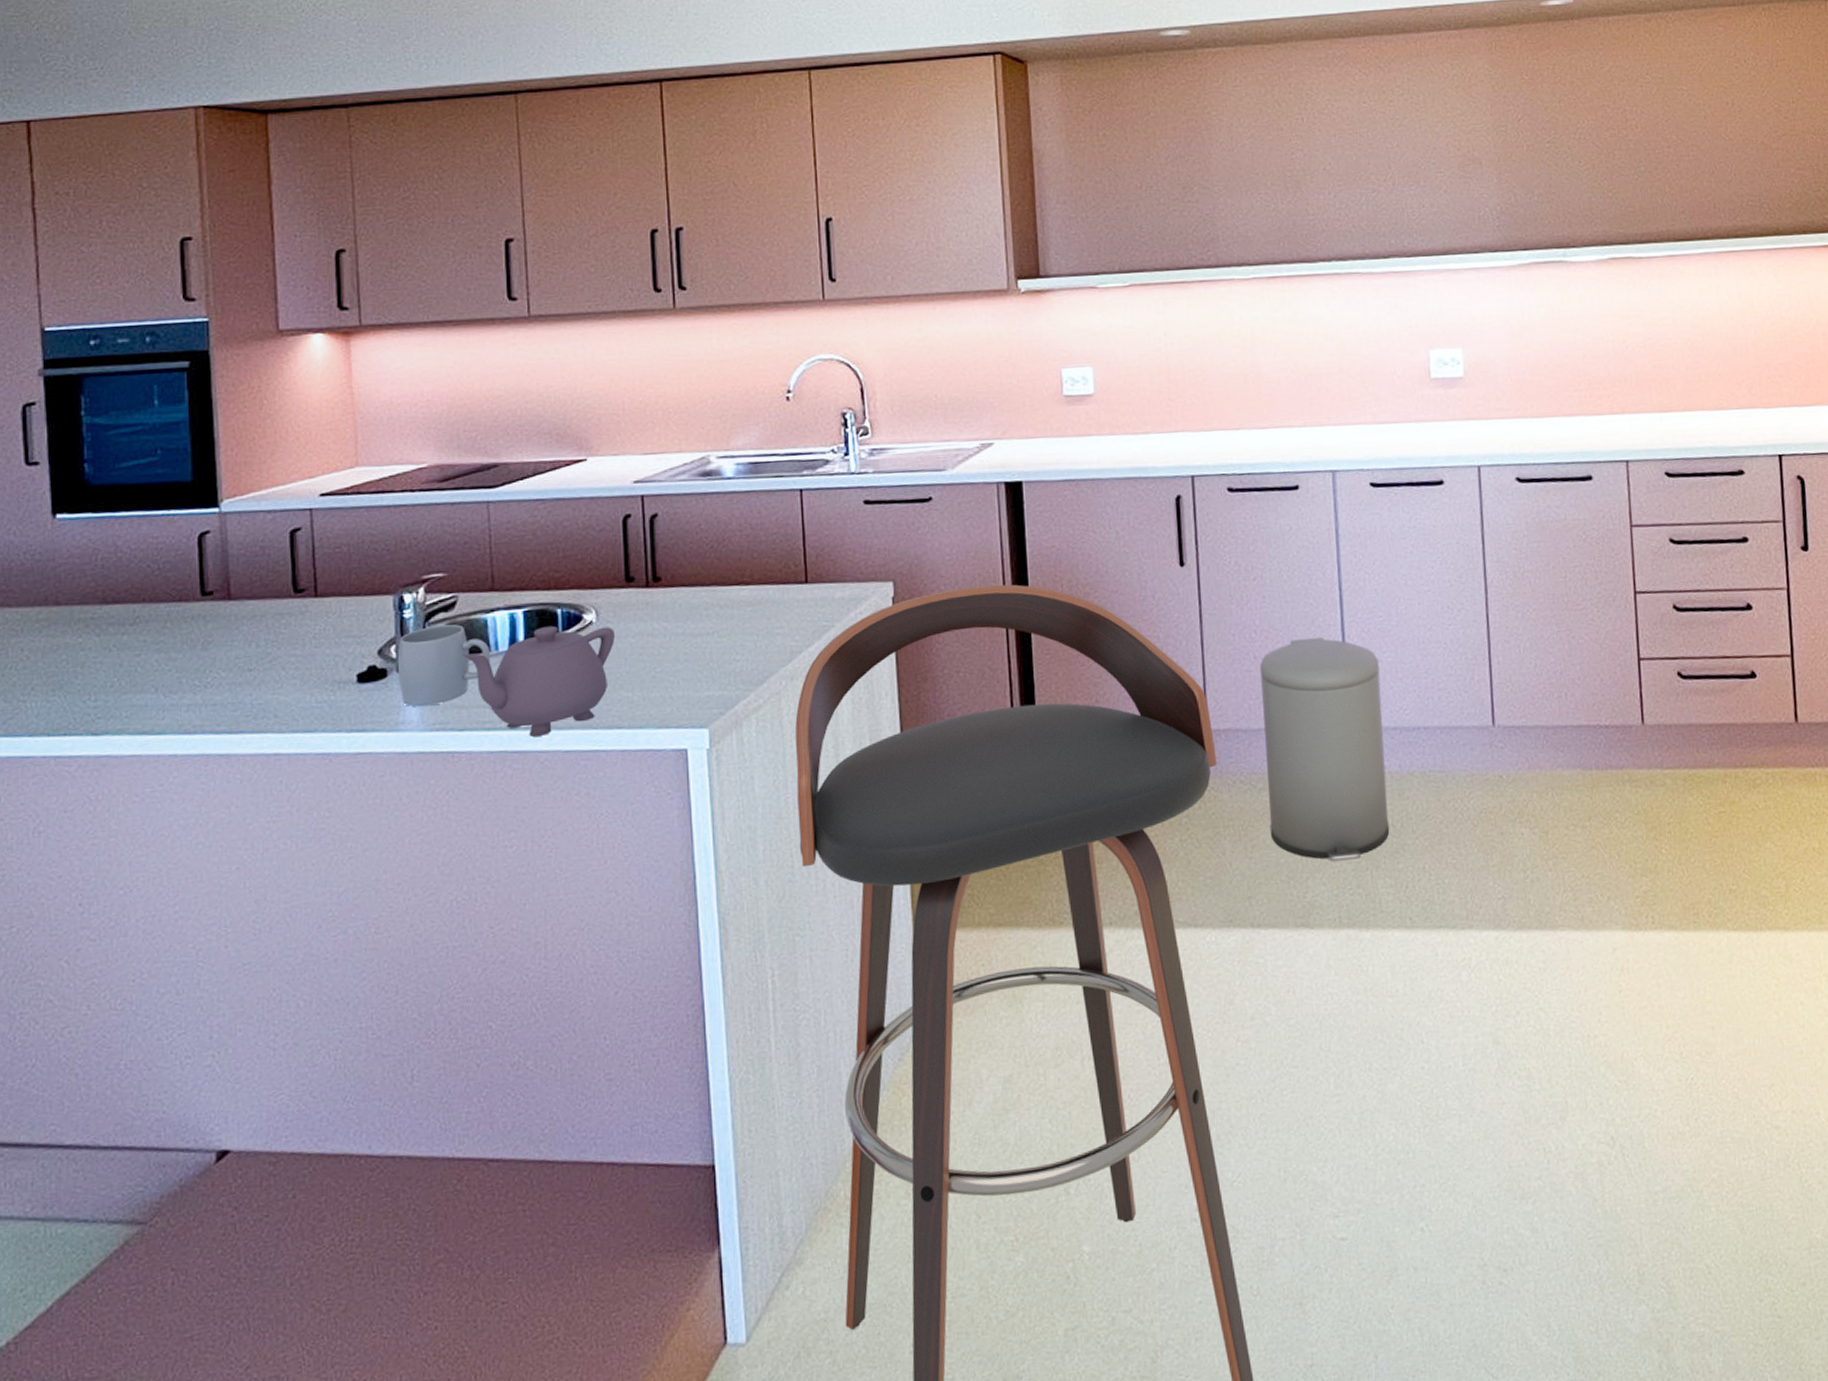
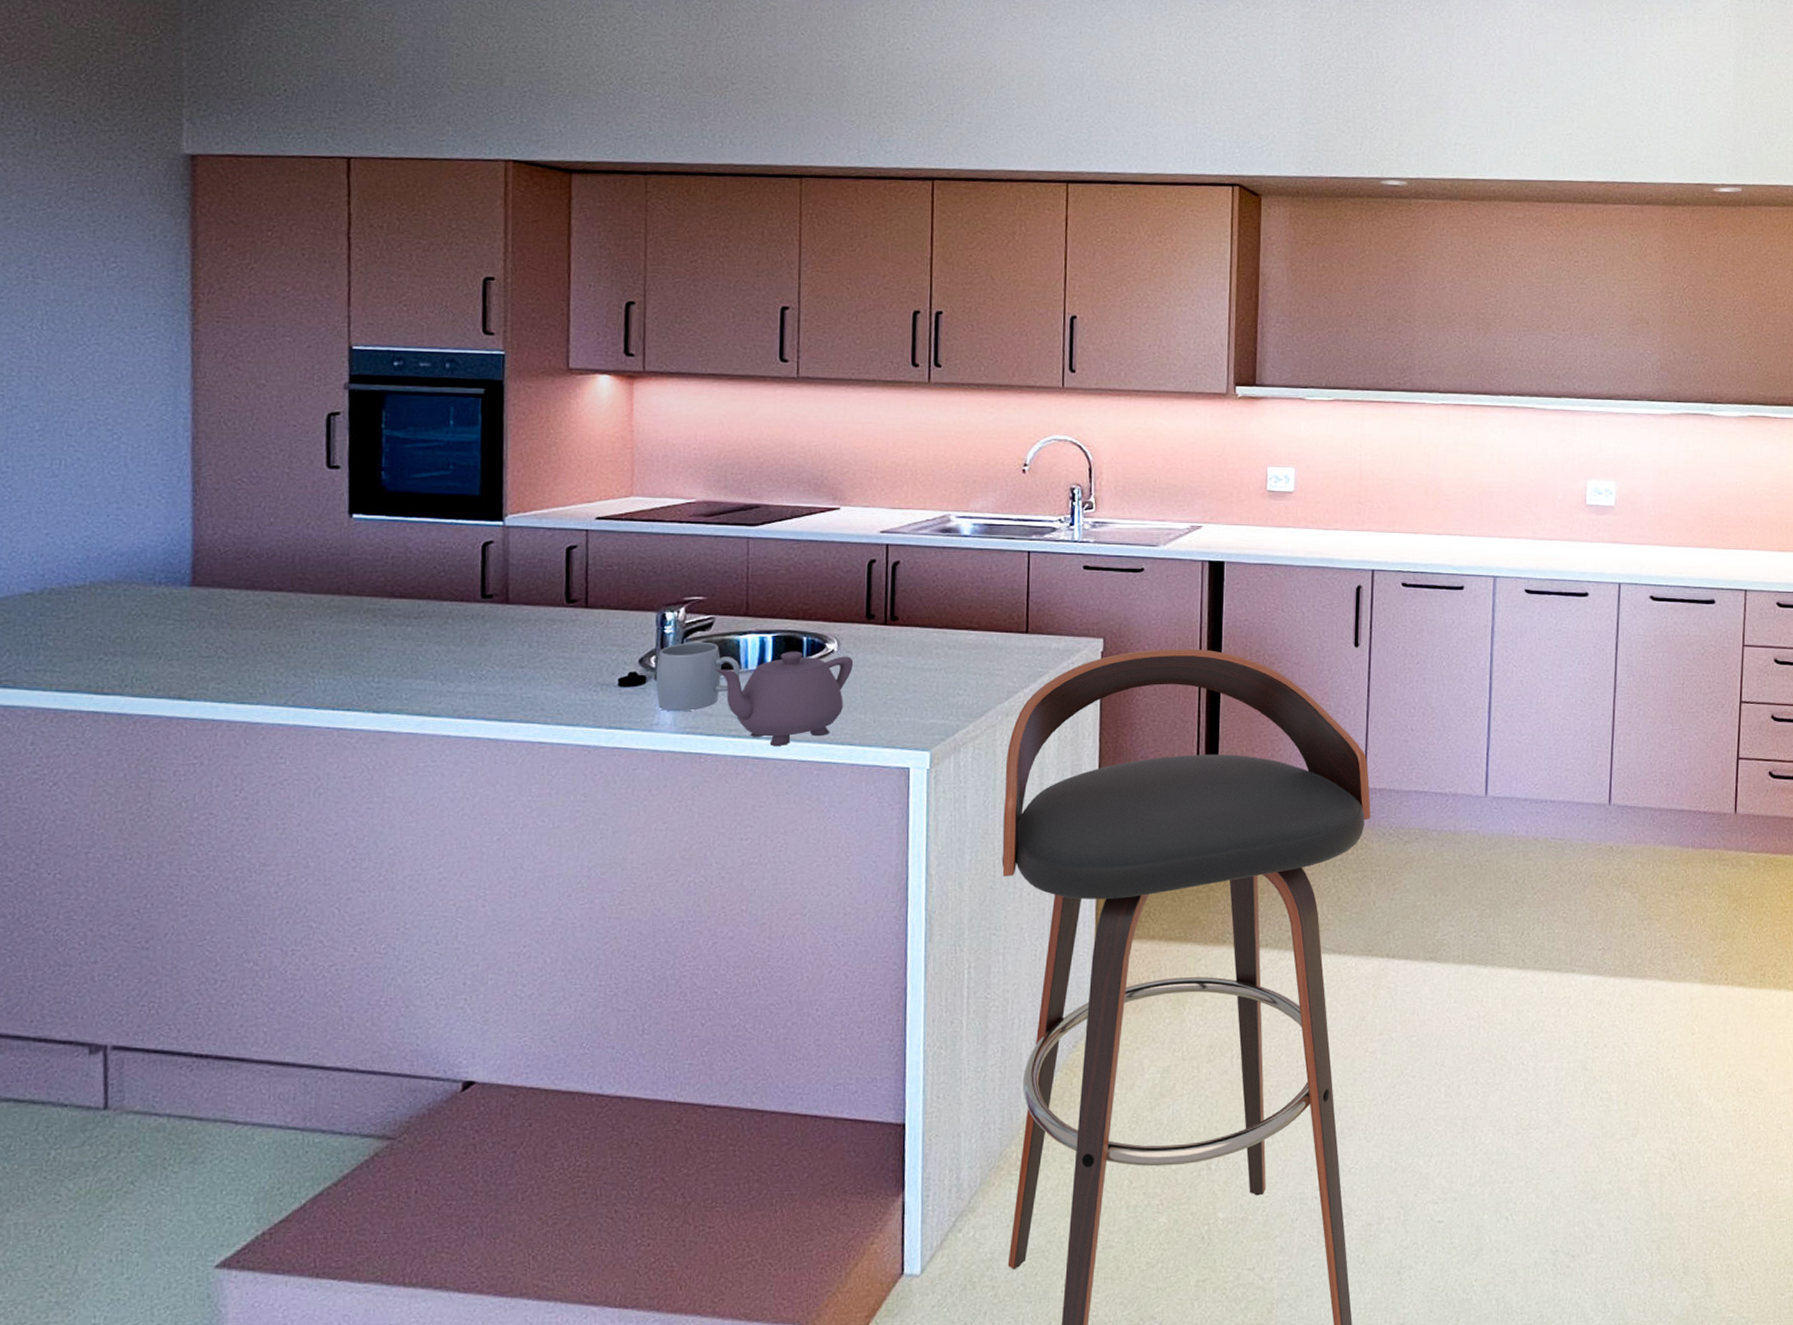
pedal bin: present [1259,637,1390,862] -> none [1411,718,1518,907]

